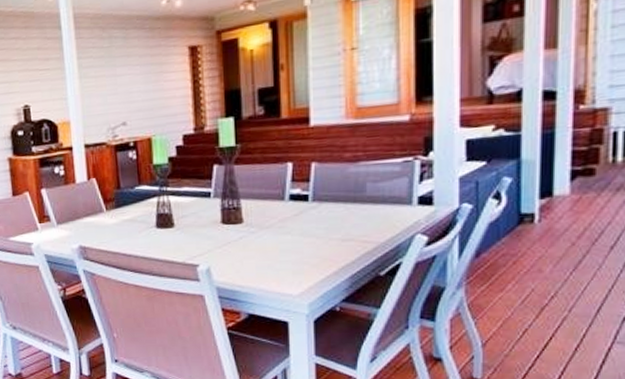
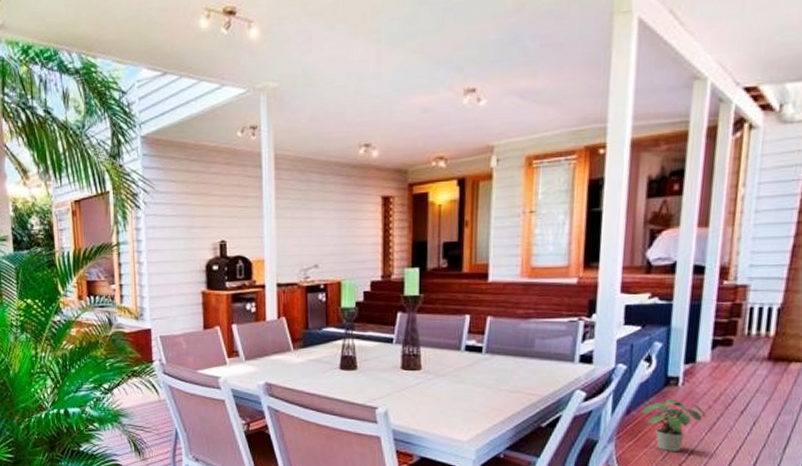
potted plant: none [493,238,570,295] -> present [641,399,706,451]

